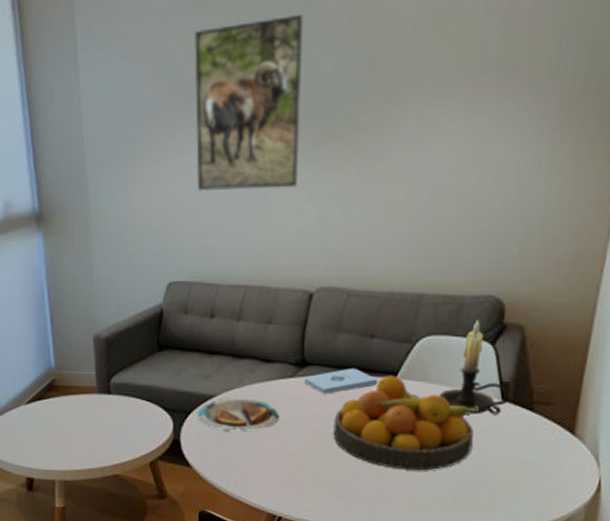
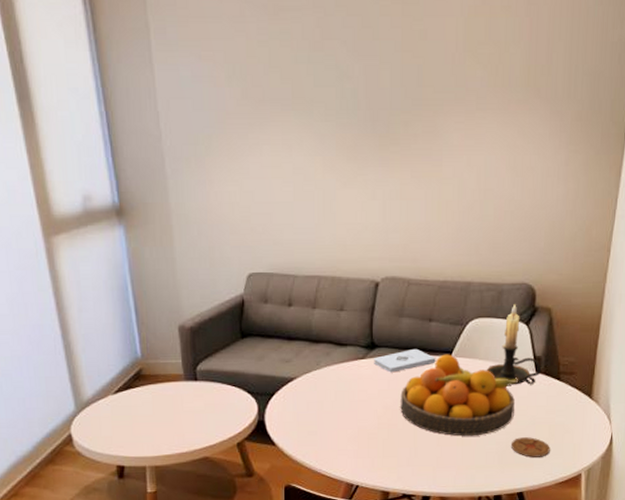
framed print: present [193,14,303,192] -> none [263,28,363,189]
plate: present [197,398,280,432] -> none [280,379,354,411]
coaster: none [466,476,518,501] -> present [510,437,550,458]

